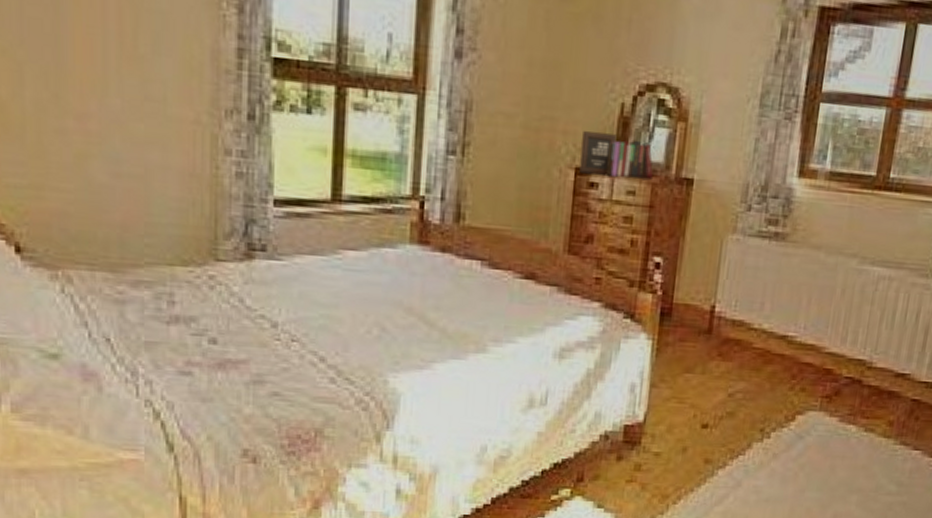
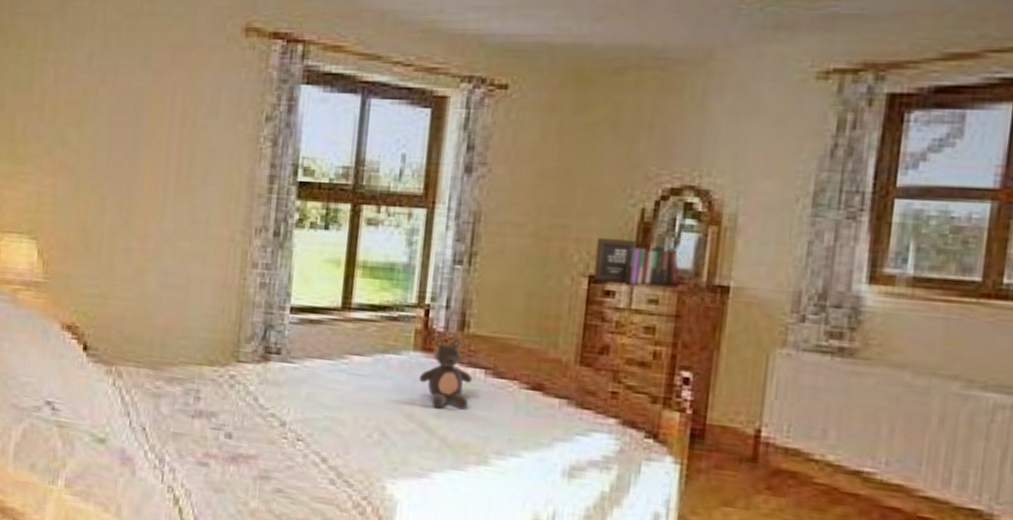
teddy bear: none [417,231,469,301] -> present [419,339,473,409]

